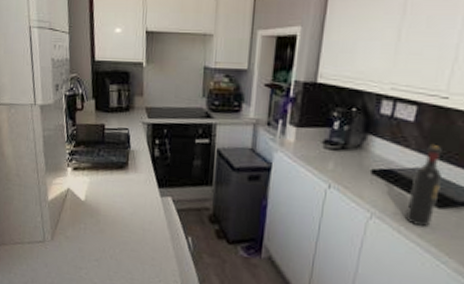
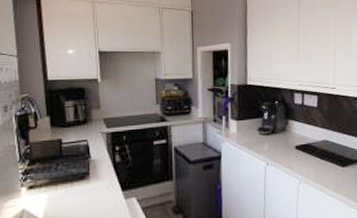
wine bottle: present [406,145,443,228] -> none [323,122,342,183]

